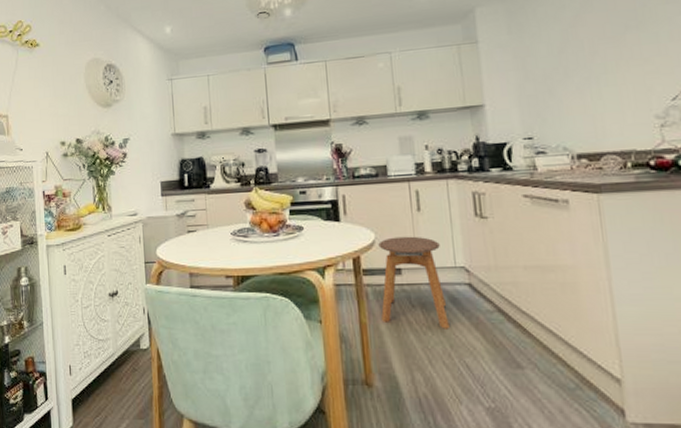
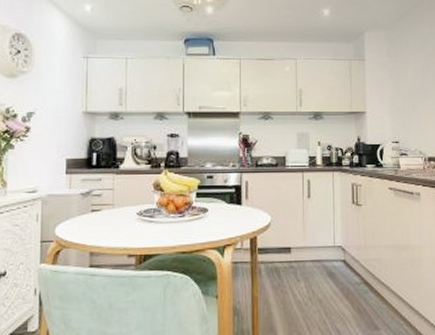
stool: present [378,236,450,329] -> none [271,219,326,300]

